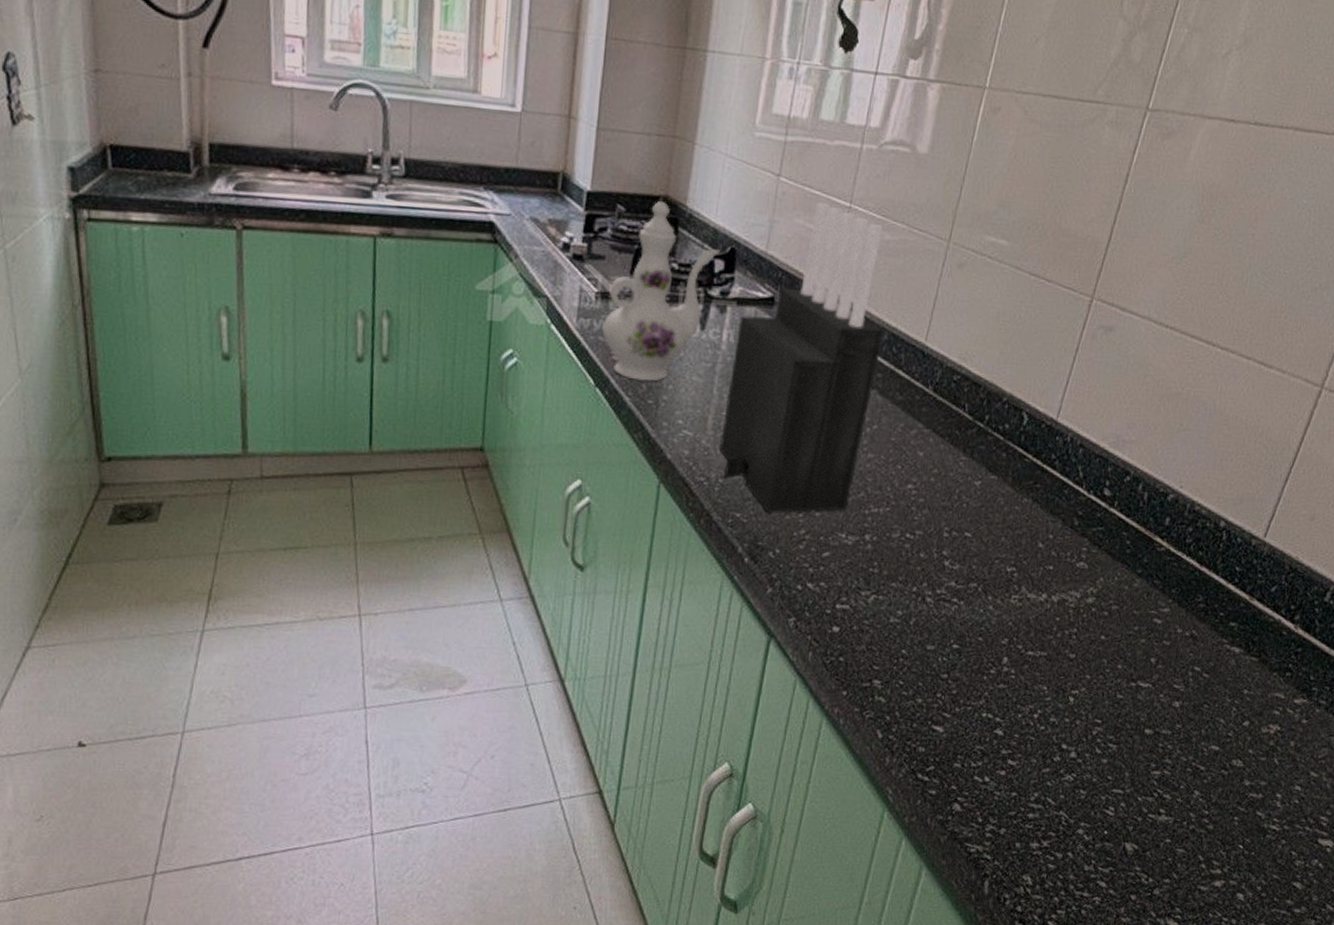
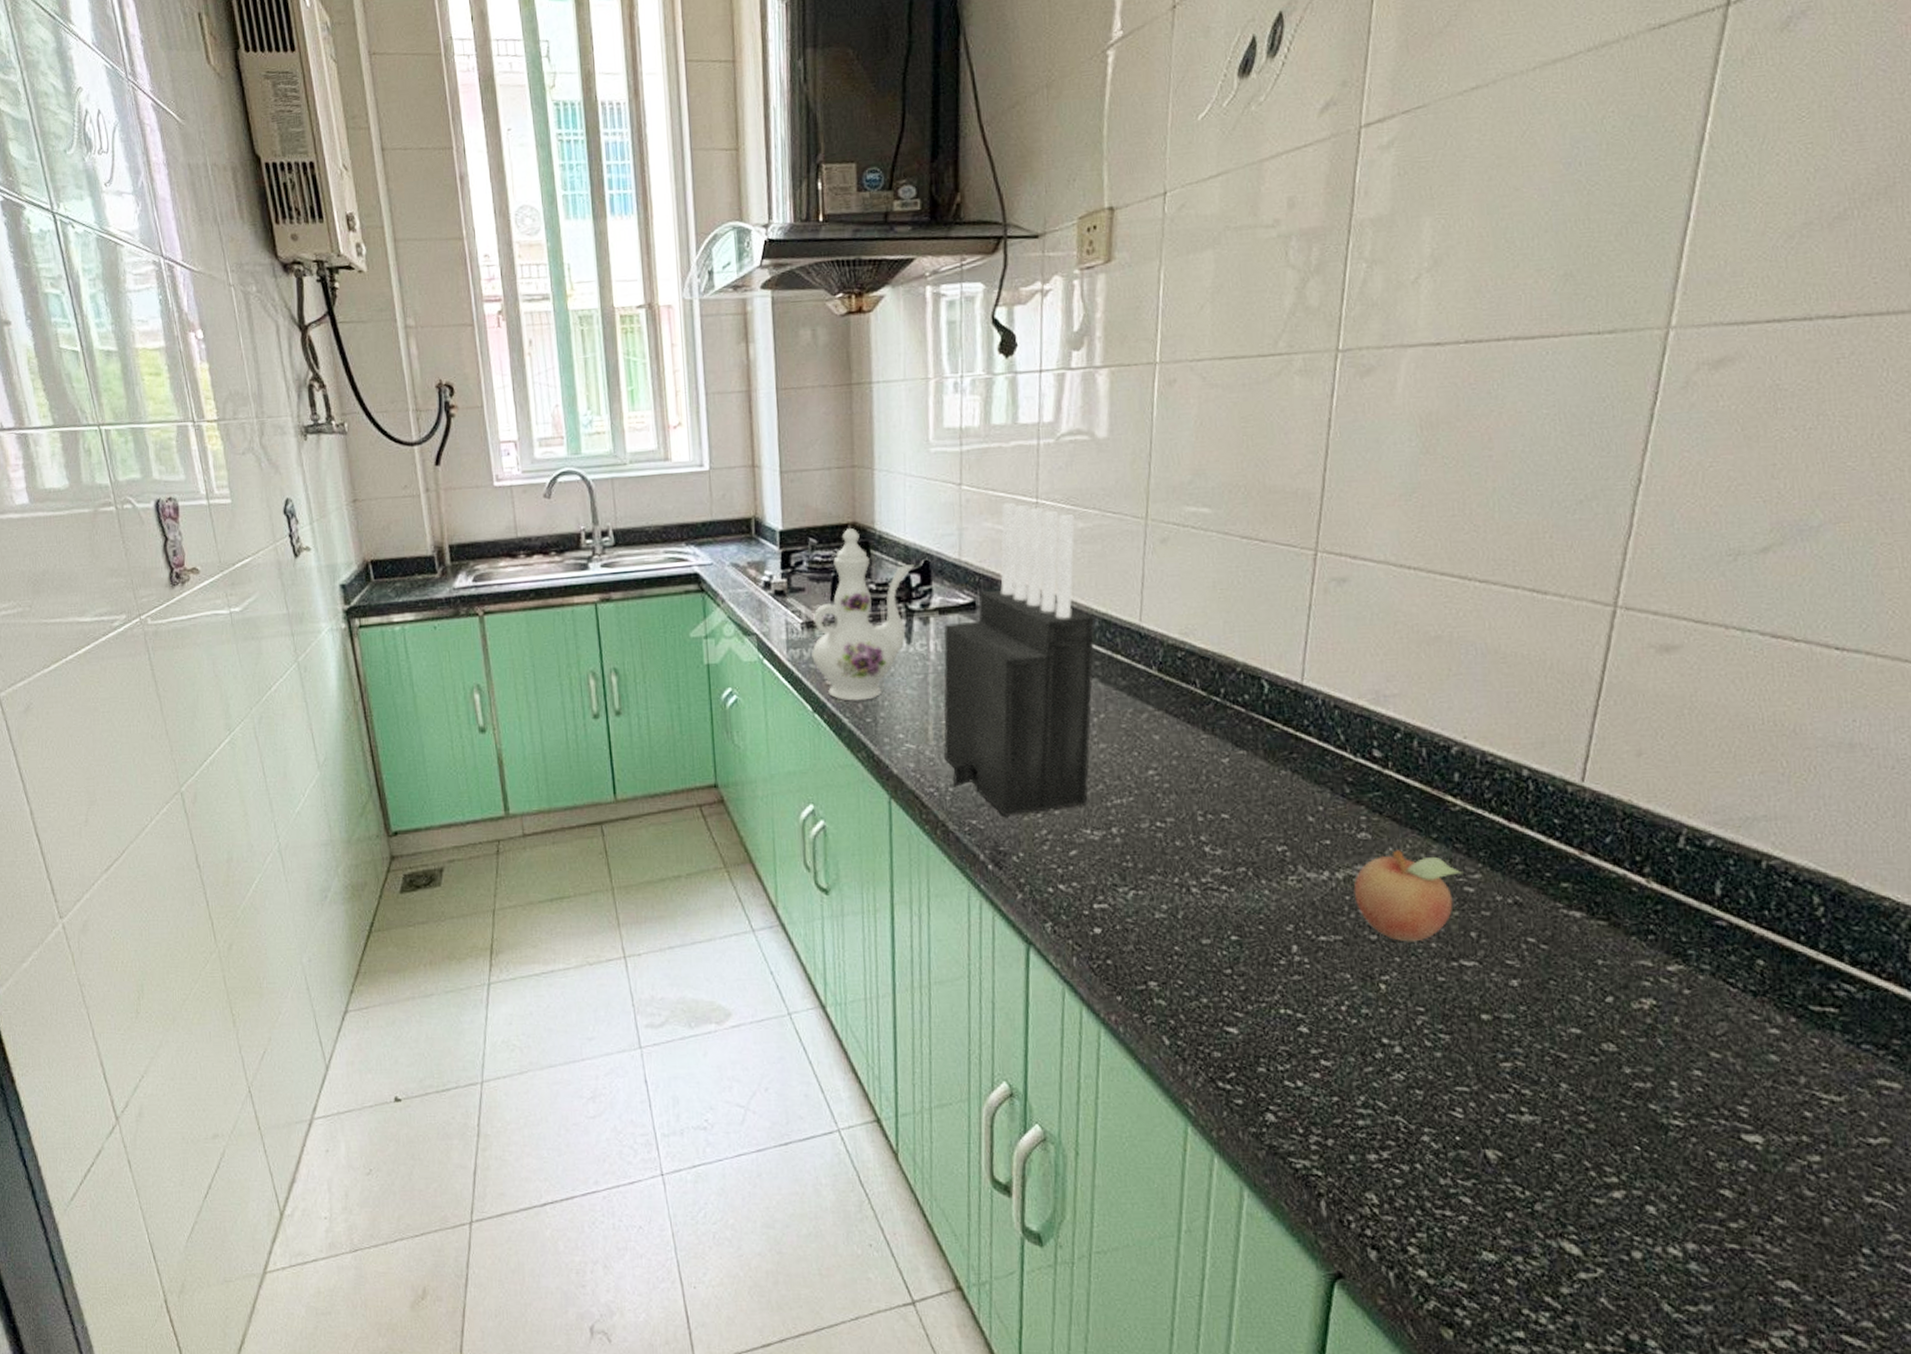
fruit: none [1063,580,1156,663] -> present [1353,850,1463,942]

